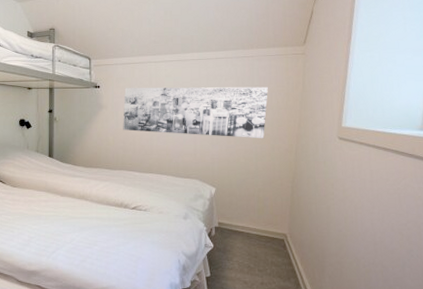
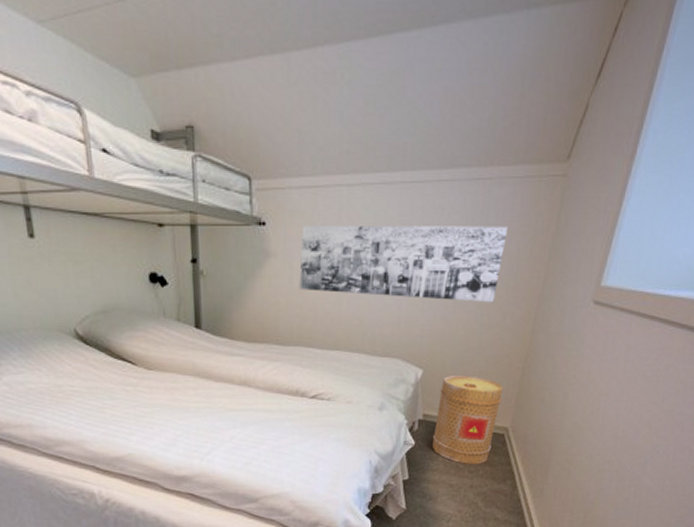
basket: none [227,192,279,264] -> present [433,376,503,464]

